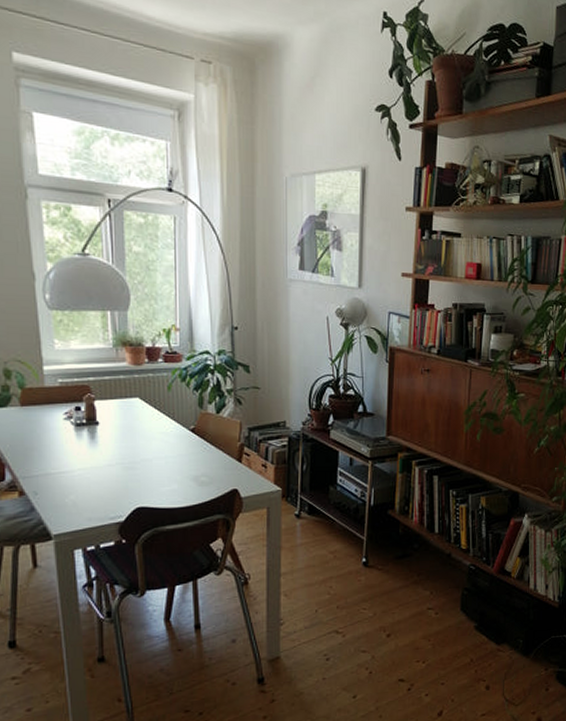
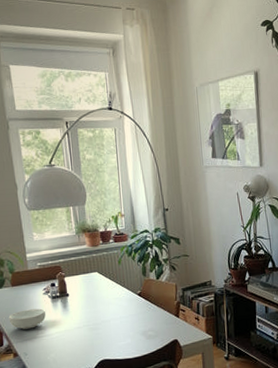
cereal bowl: none [14,437,65,462] -> present [8,308,46,330]

